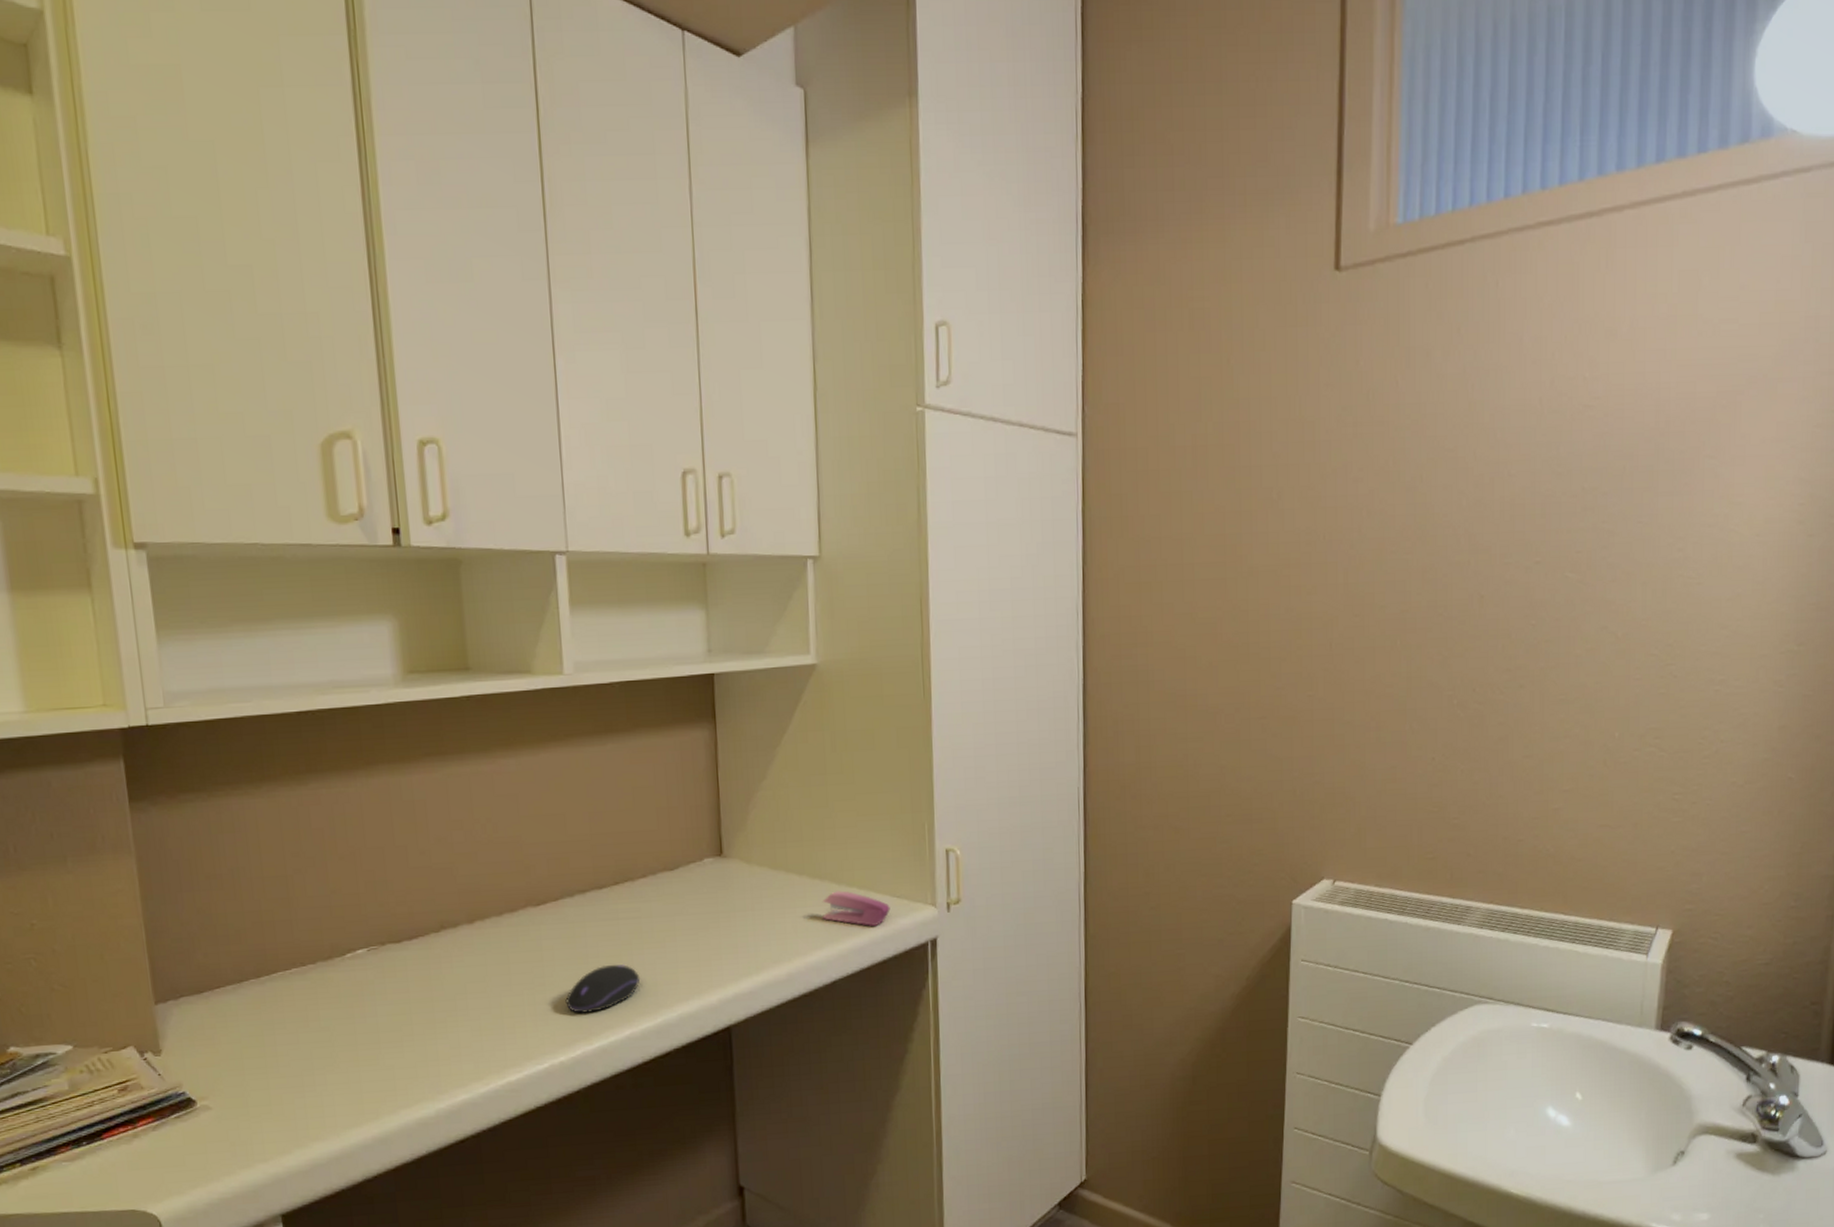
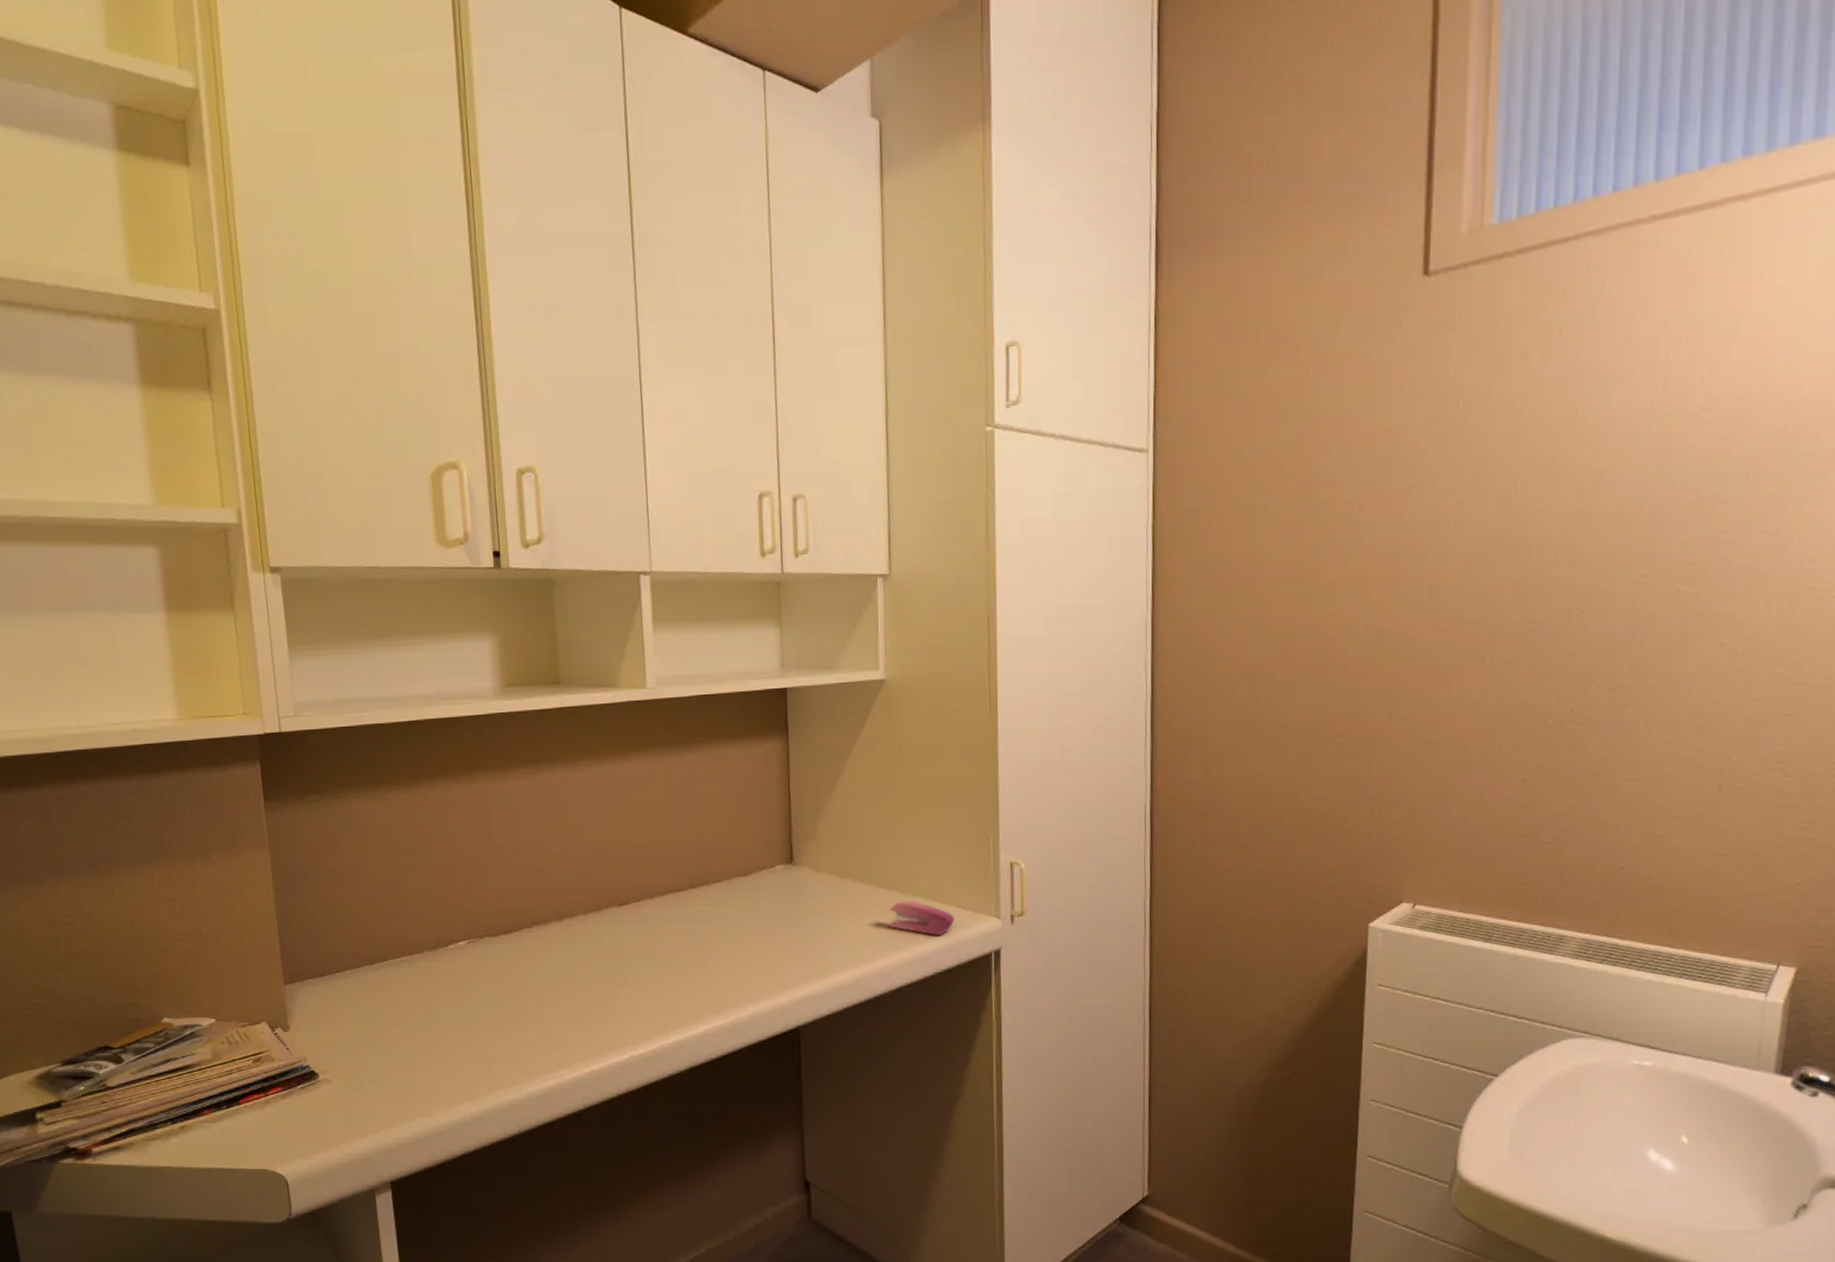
computer mouse: present [565,964,641,1014] -> none [645,963,715,1010]

